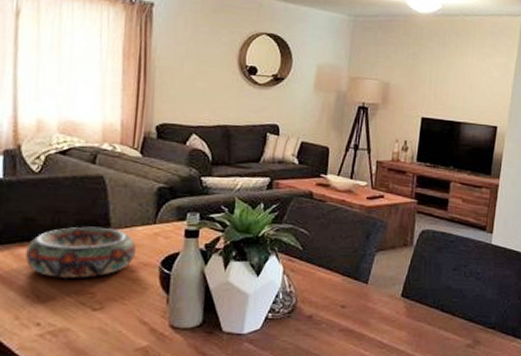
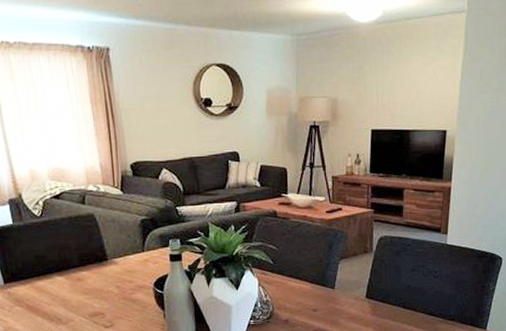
decorative bowl: present [25,226,137,278] -> none [43,258,132,303]

